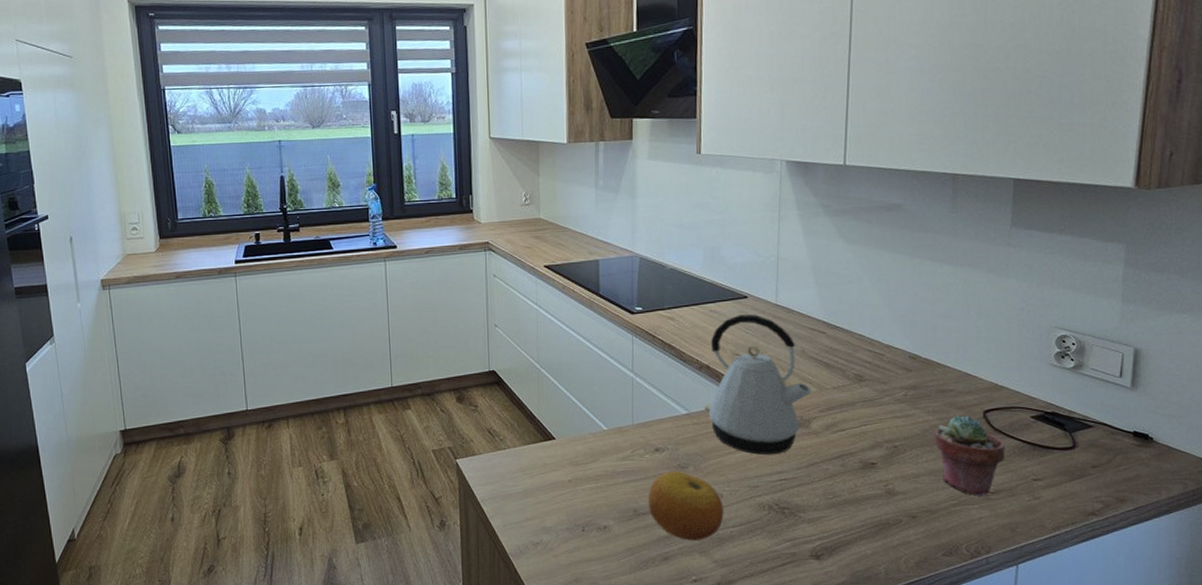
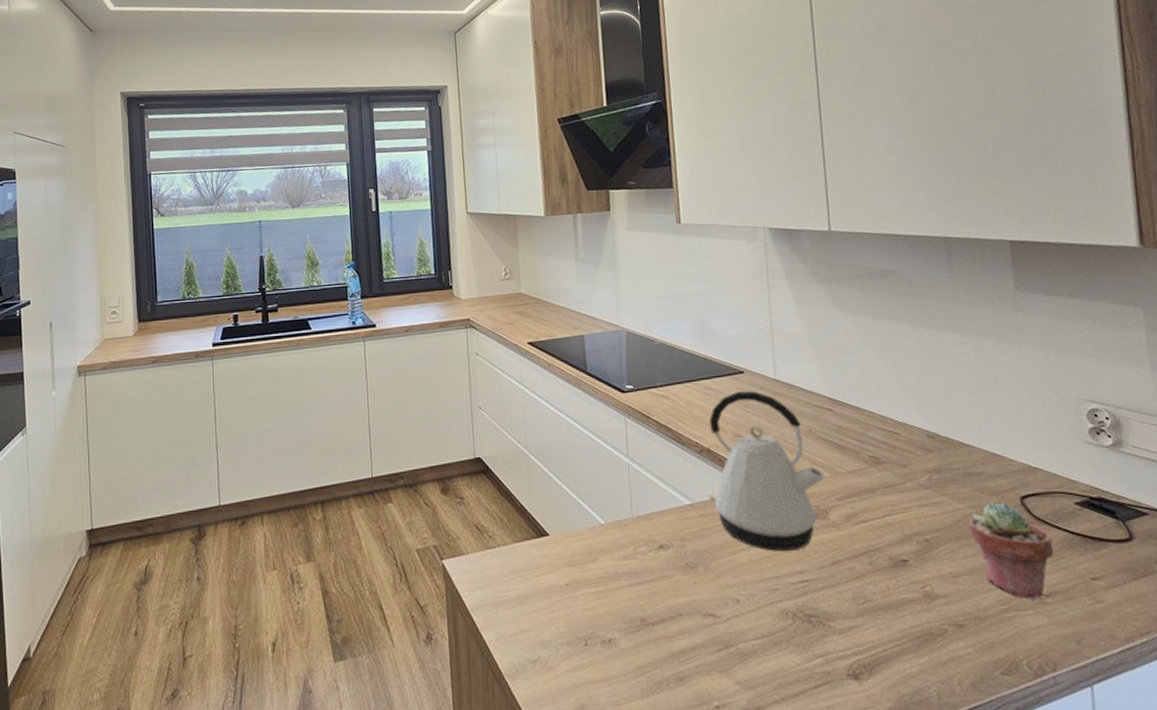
fruit: present [648,471,724,541] -> none [655,572,743,657]

